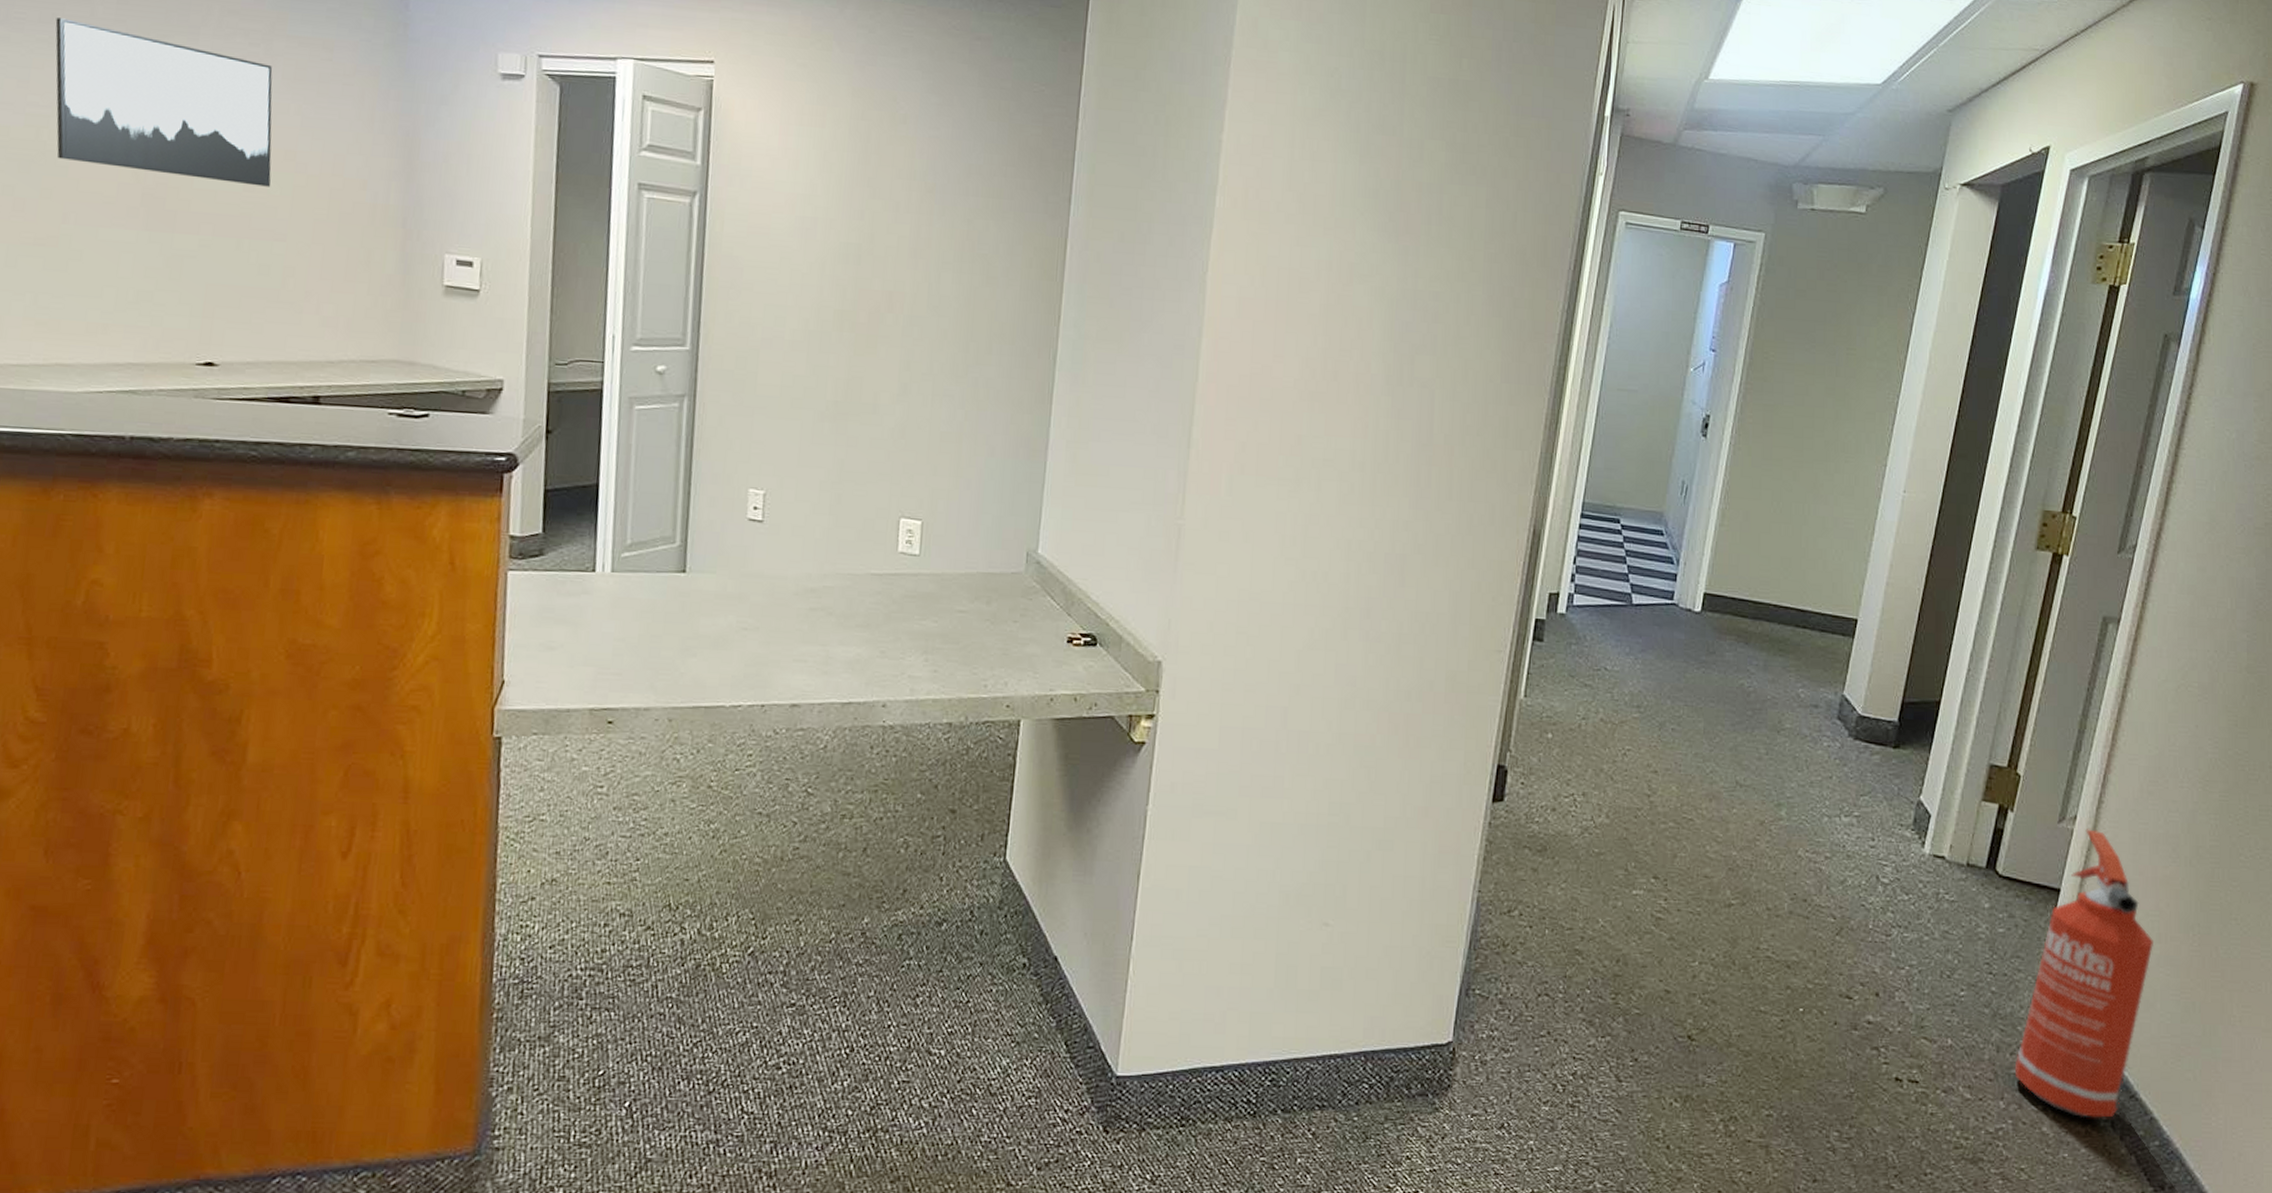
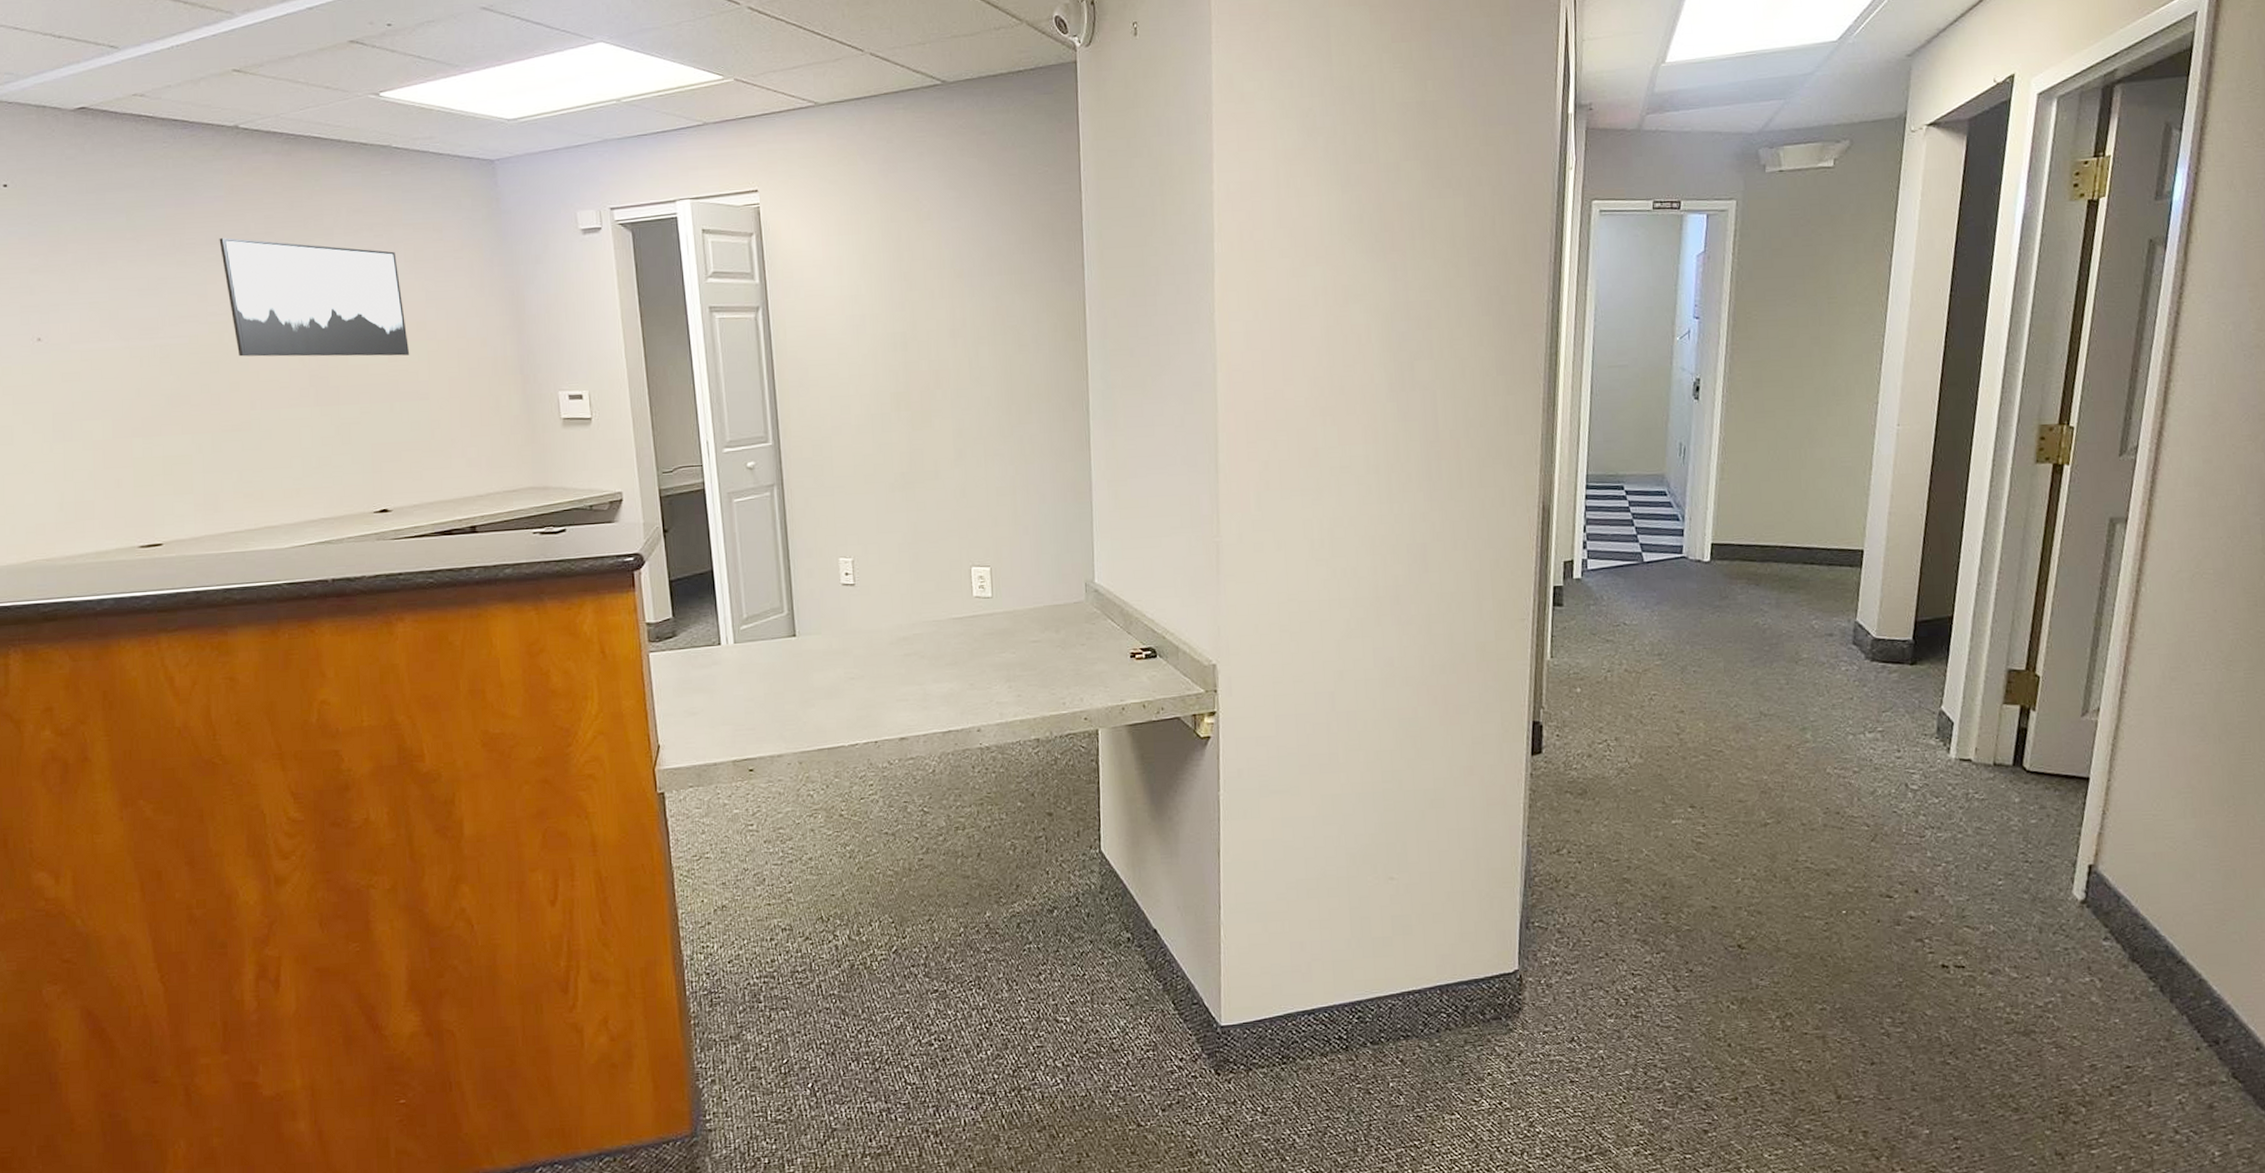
fire extinguisher: present [2014,829,2153,1119] -> none [2058,718,2188,986]

